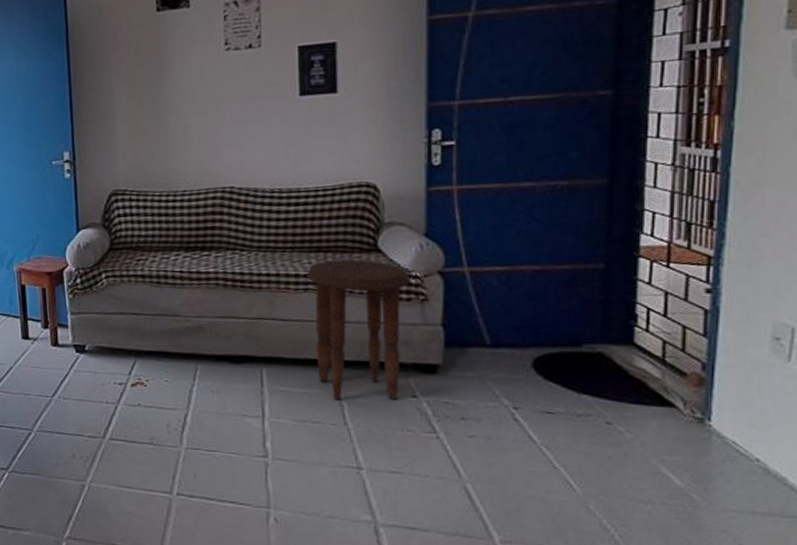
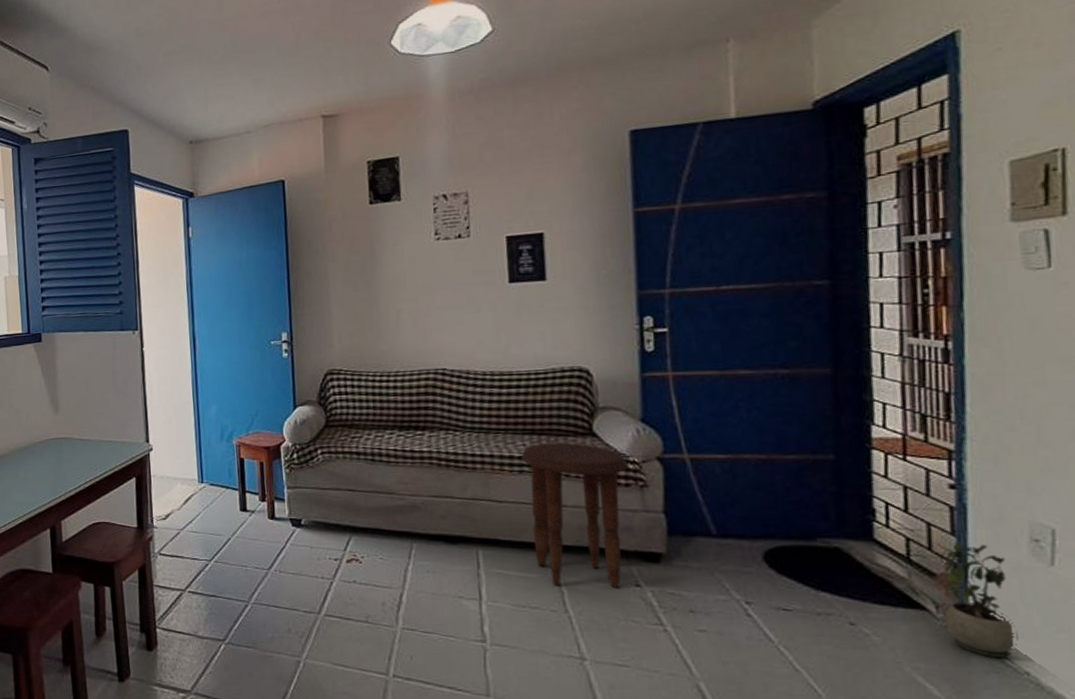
potted plant: none [690,342,753,447] -> present [940,541,1018,657]

